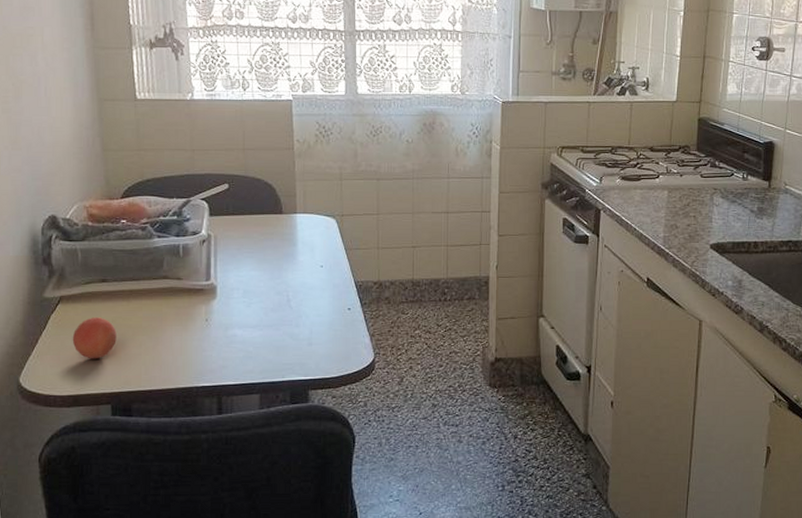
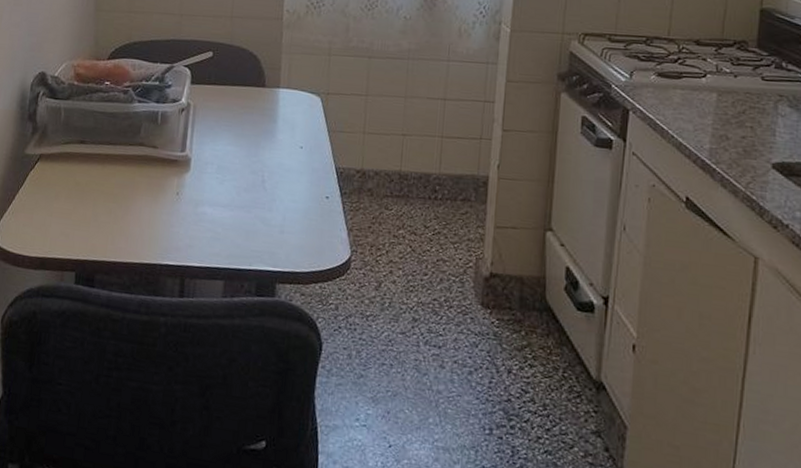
fruit: present [72,317,117,359] -> none [46,178,89,223]

